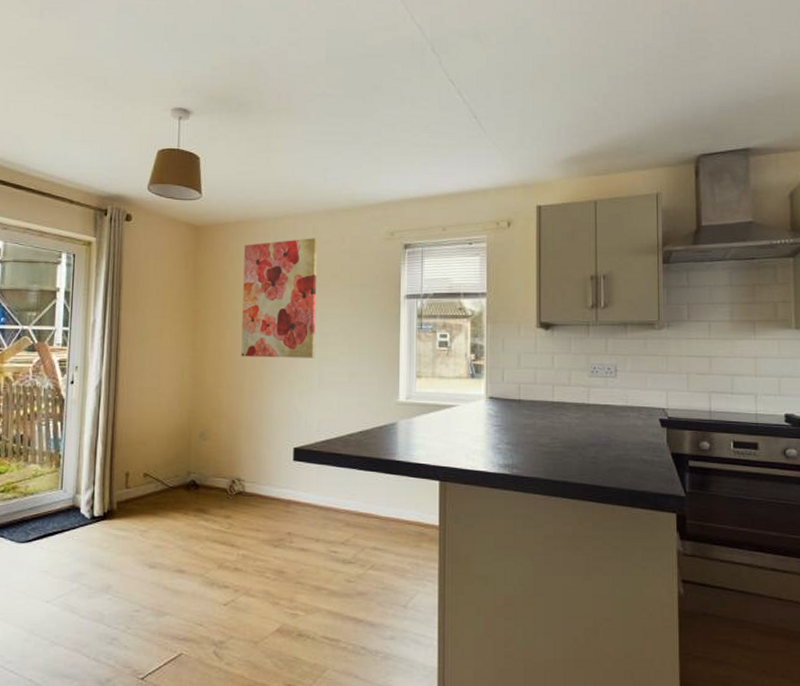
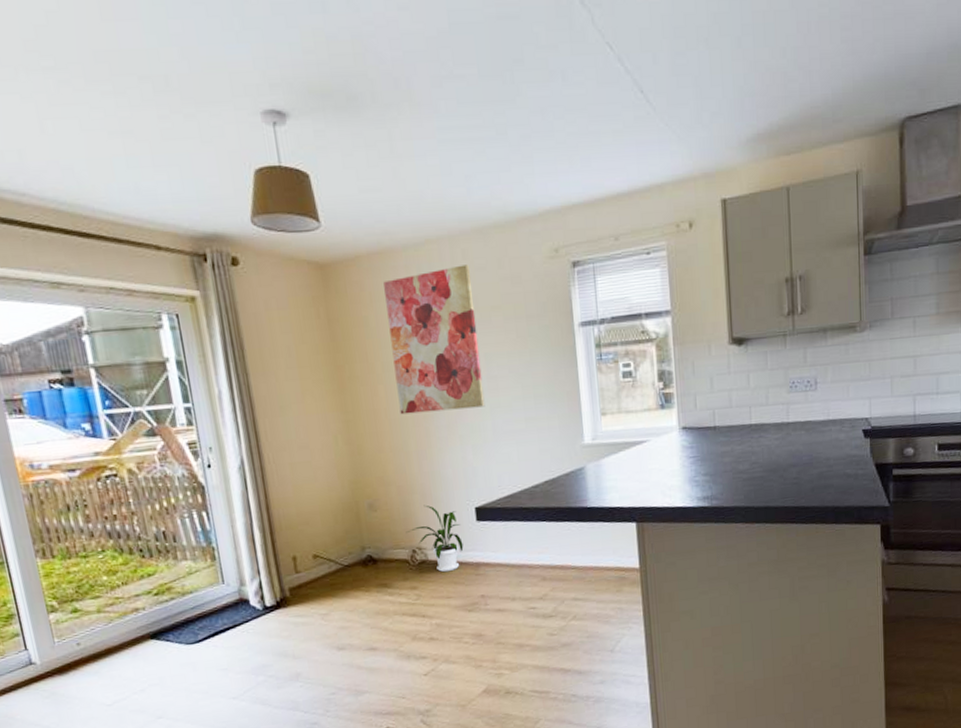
house plant: none [229,440,279,506] -> present [405,505,464,573]

